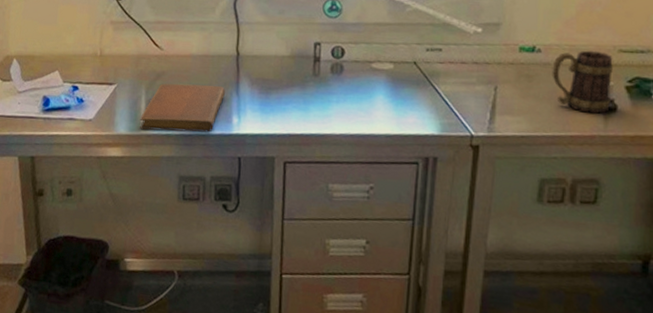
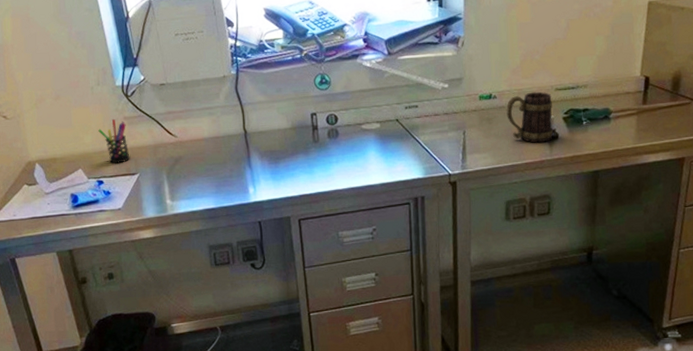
pen holder: none [82,21,112,70] -> present [98,118,130,164]
notebook: present [139,83,226,133] -> none [165,162,240,211]

